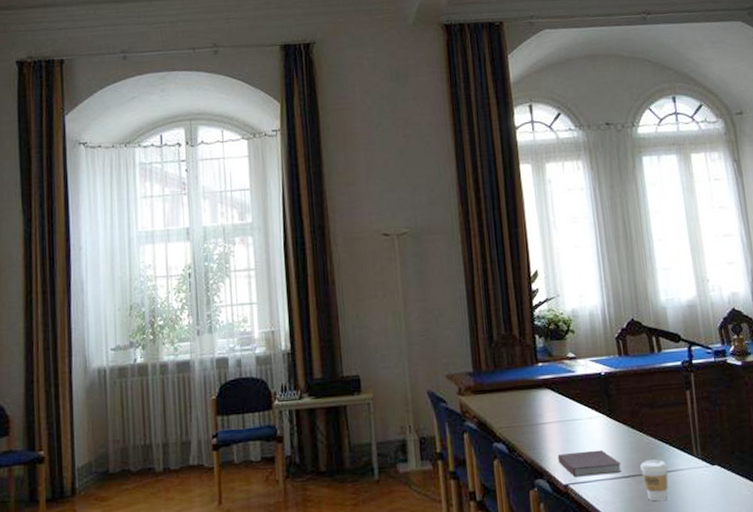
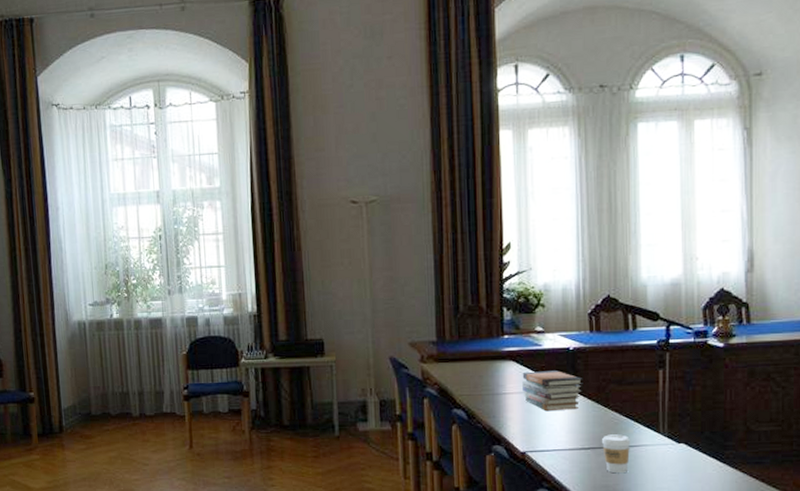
notebook: present [557,449,622,477] -> none [517,421,582,446]
book stack: none [558,397,618,440] -> present [522,371,583,412]

